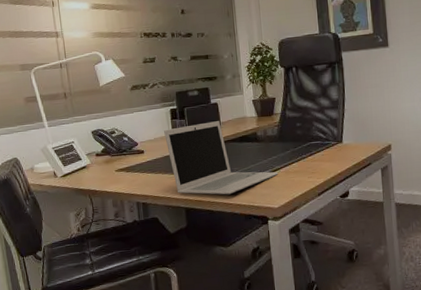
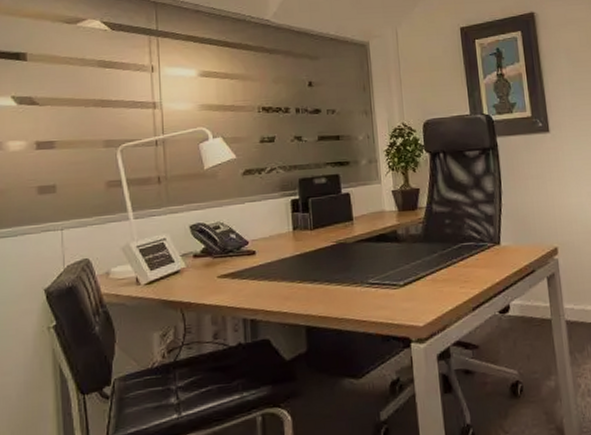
laptop: present [164,121,279,195] -> none [282,215,424,310]

